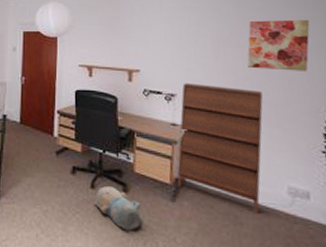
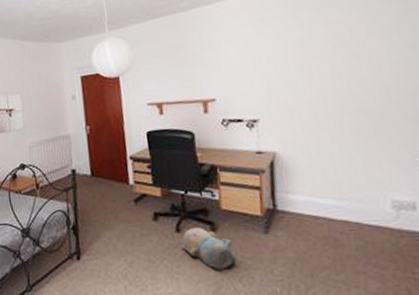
shoe cabinet: present [177,83,264,215] -> none [265,101,361,234]
wall art: present [247,19,310,71] -> none [334,11,407,78]

